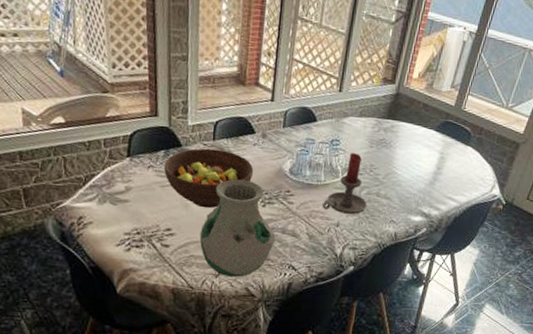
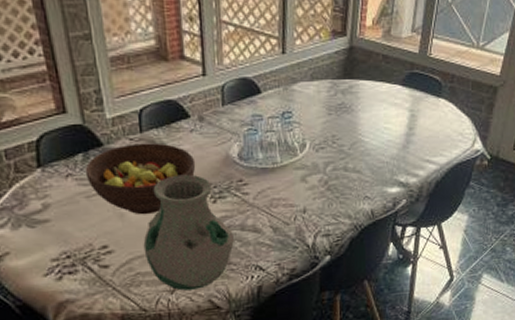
candle holder: present [322,153,367,214] -> none [283,124,335,197]

